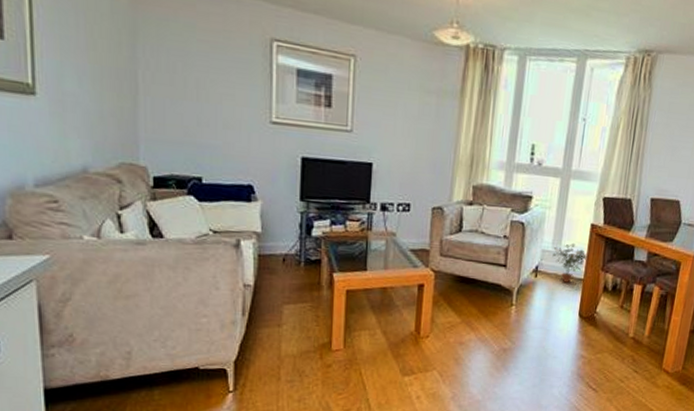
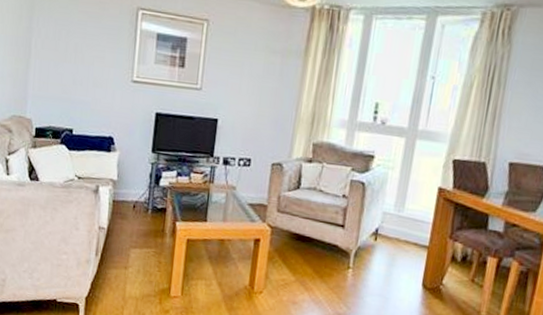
potted plant: present [552,244,589,283] -> none [394,207,435,249]

